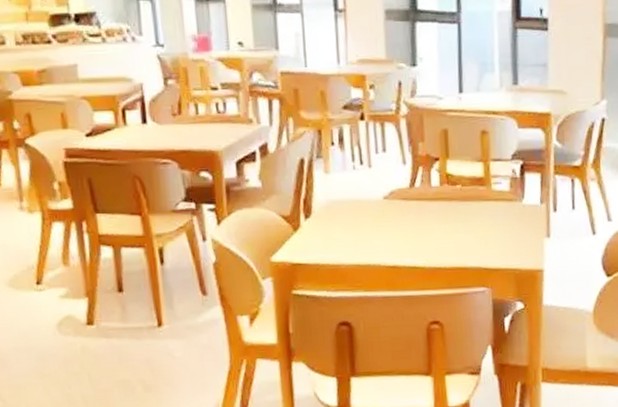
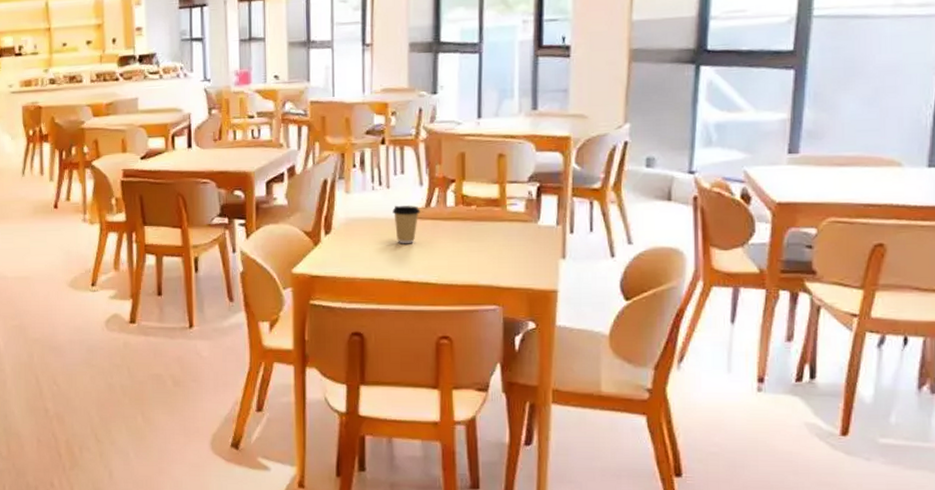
coffee cup: none [375,185,405,227] -> present [392,205,421,244]

